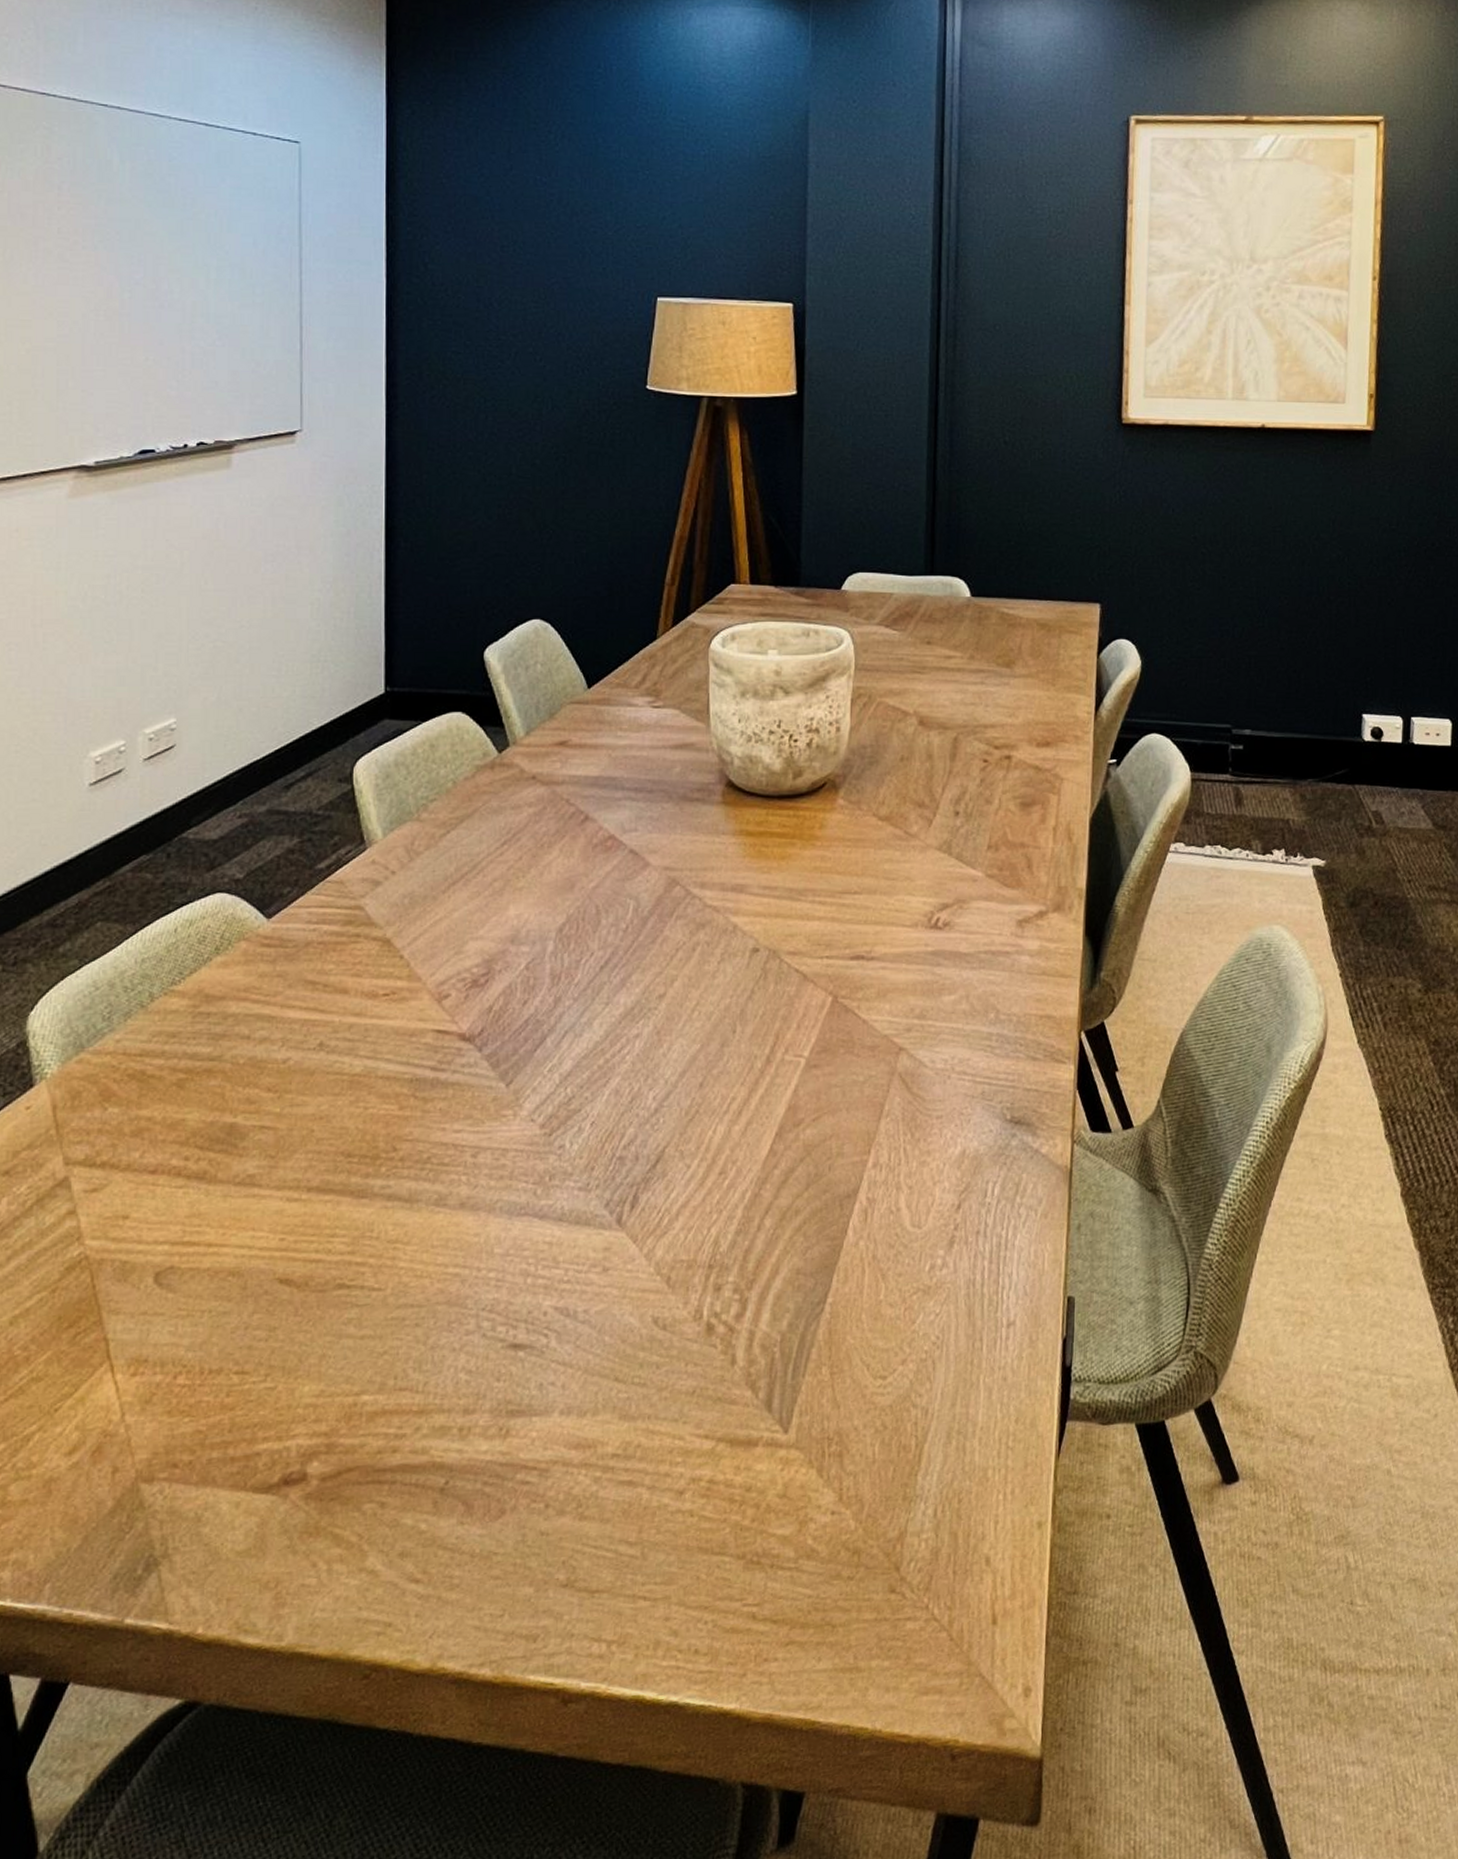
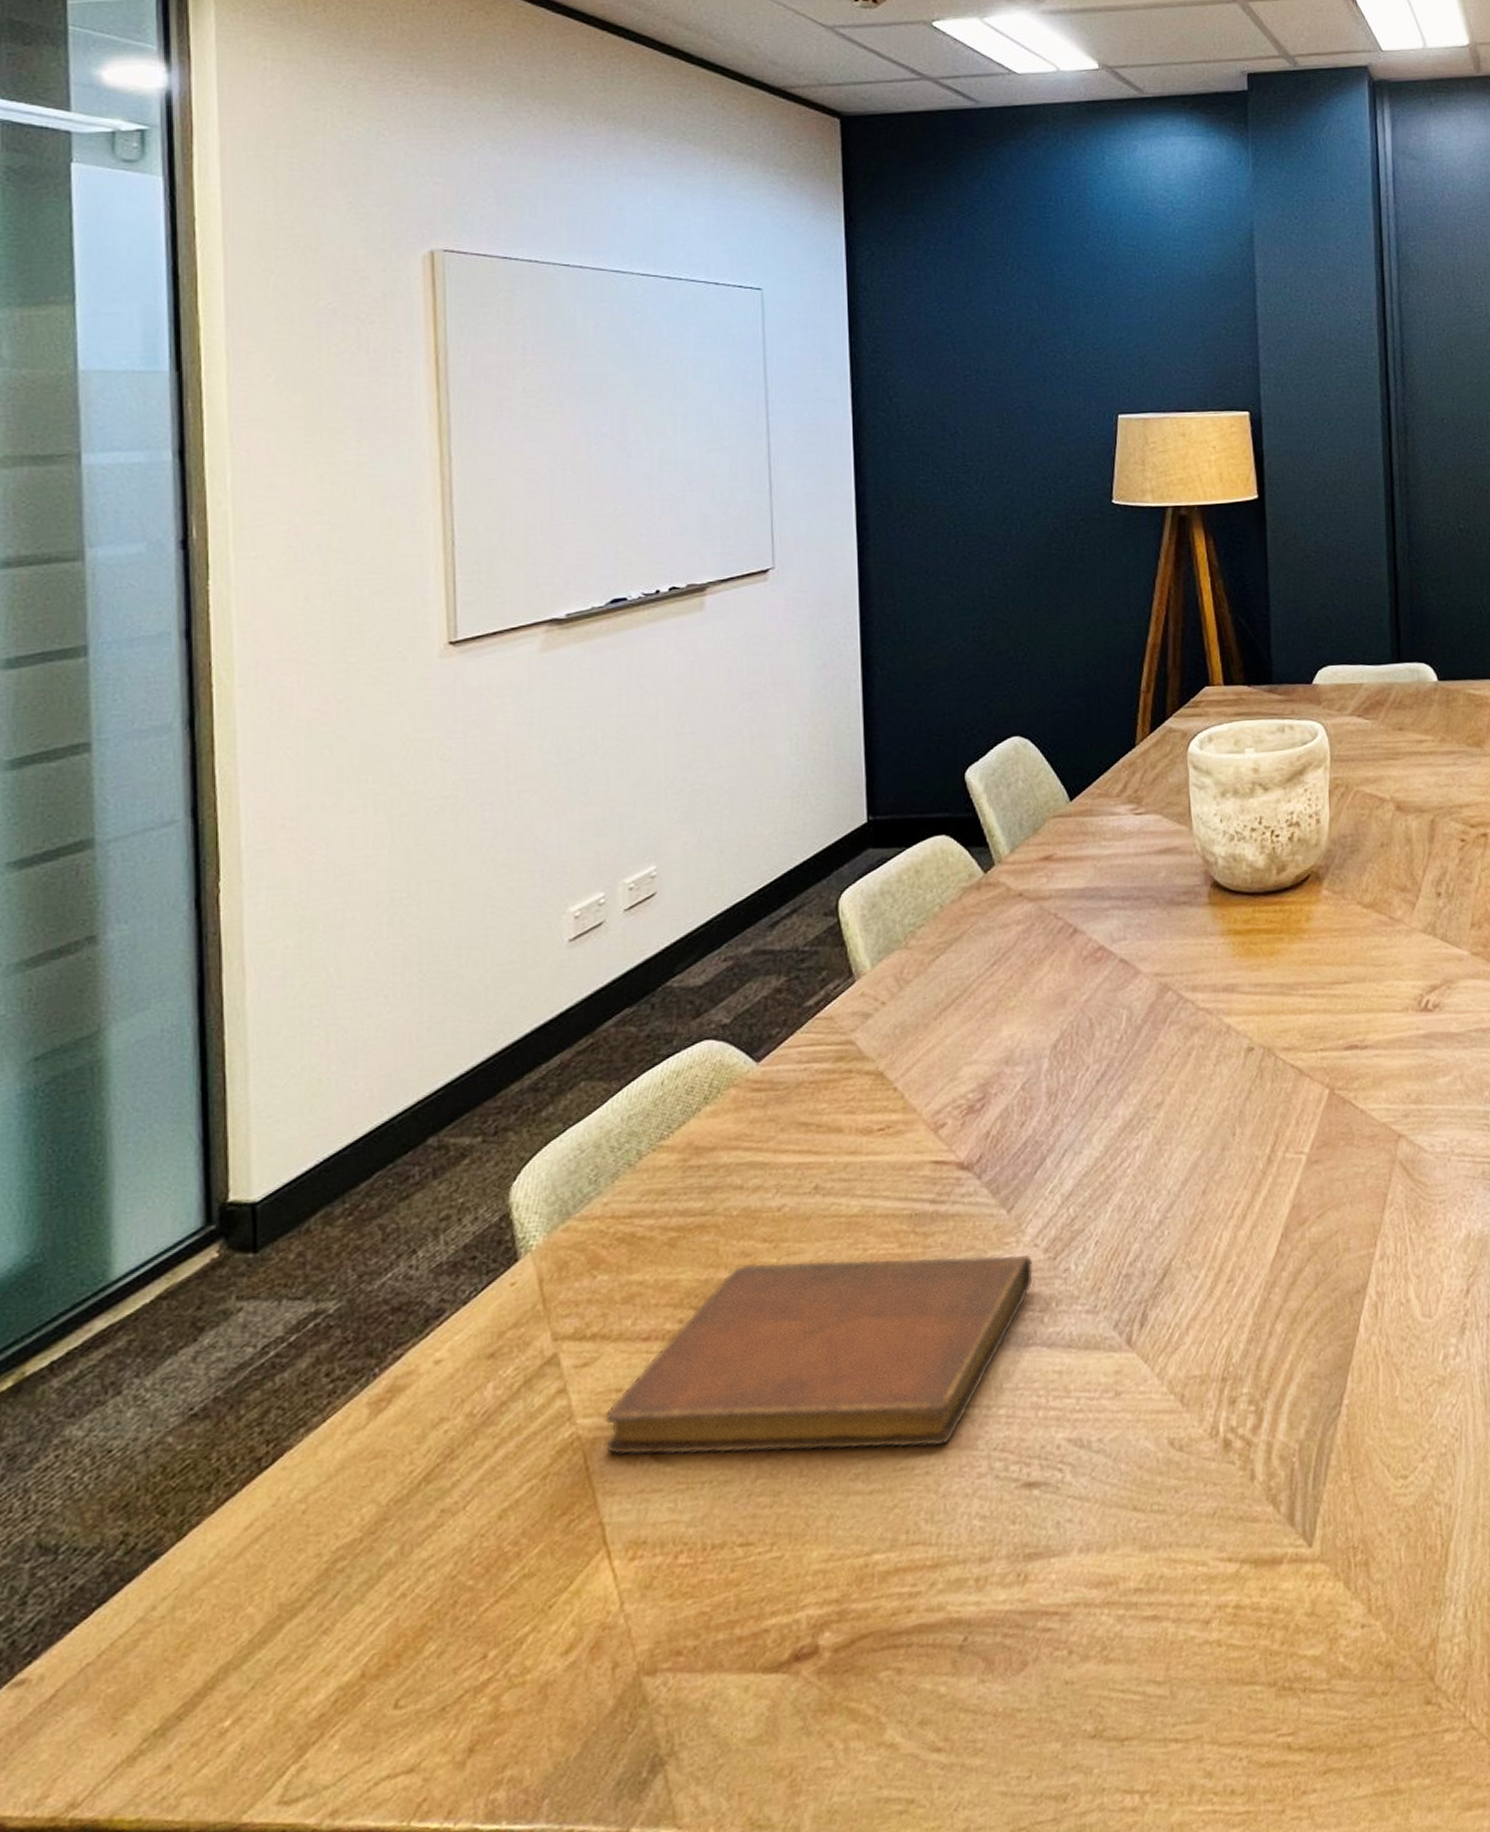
notebook: none [112,1110,528,1300] -> present [605,1255,1033,1455]

